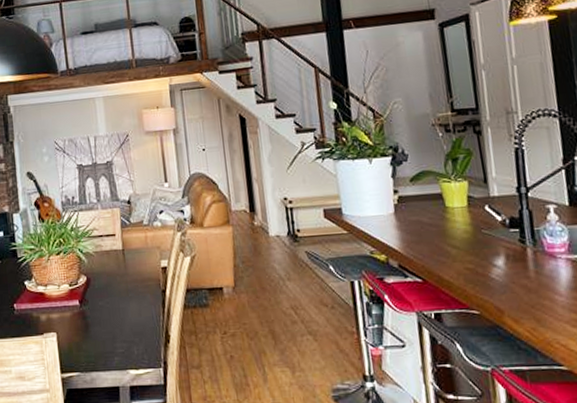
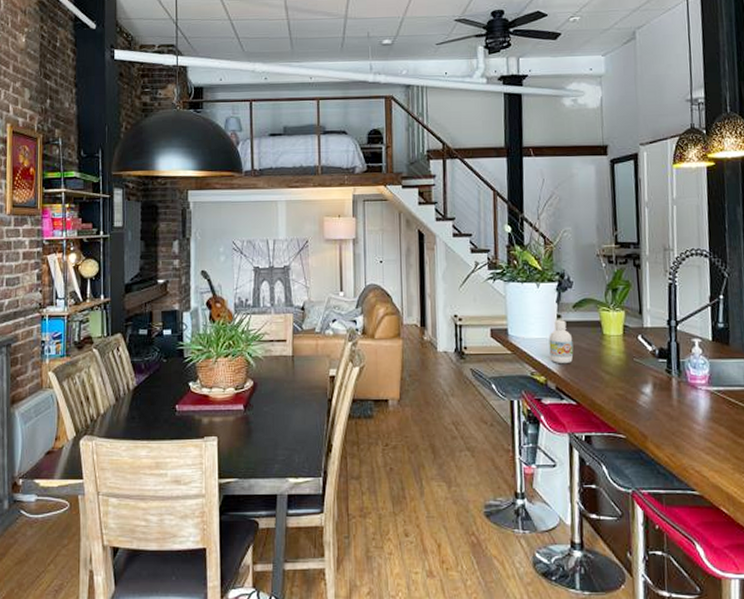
bottle: none [386,195,415,241] -> present [549,320,574,364]

